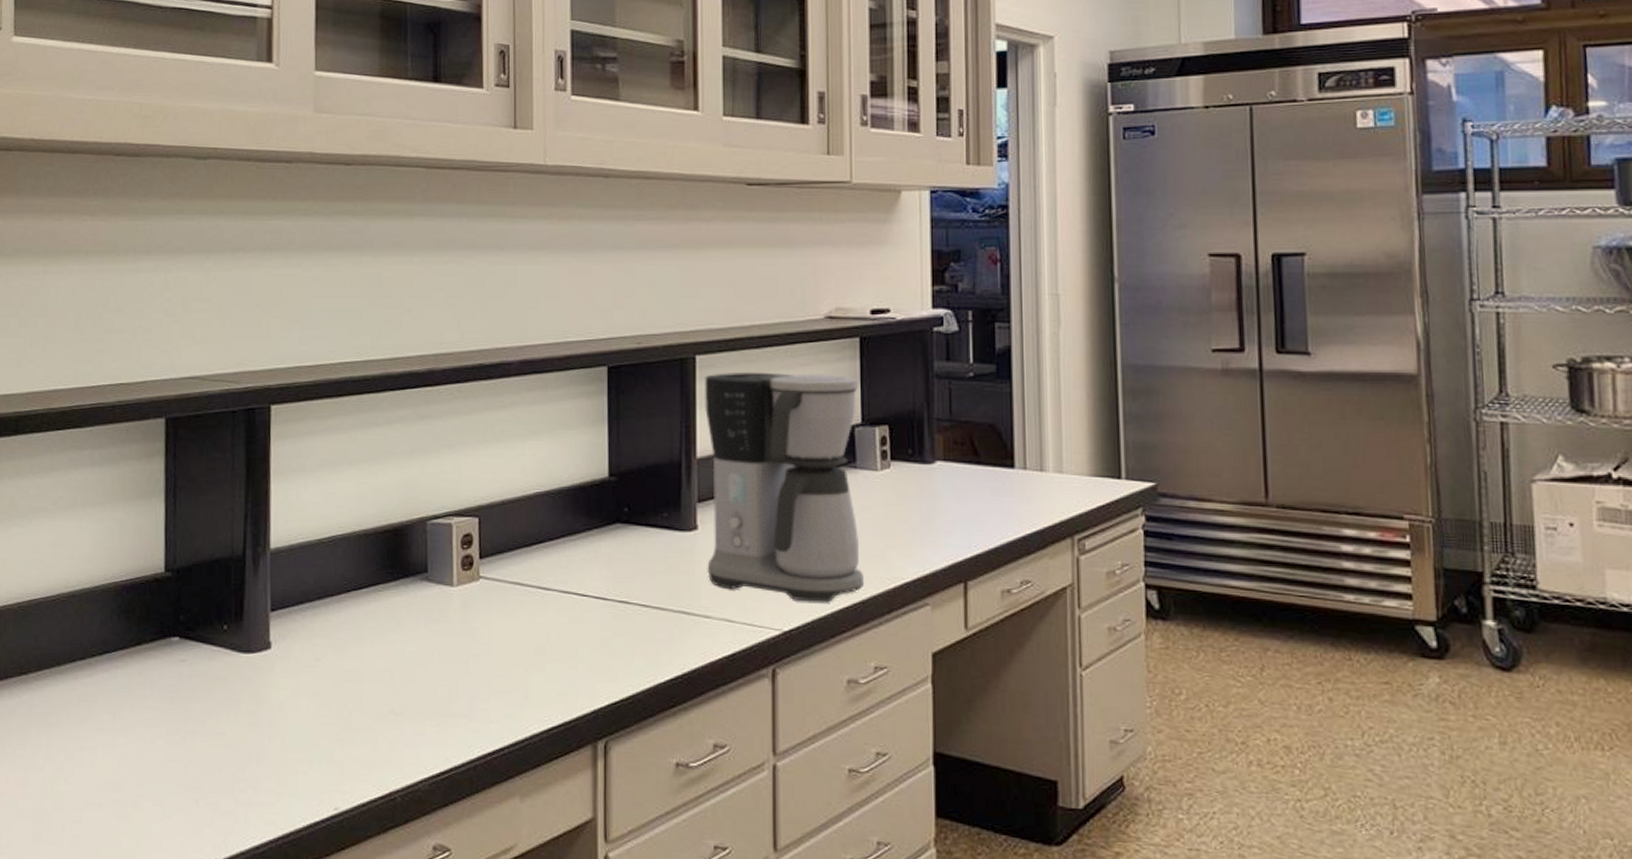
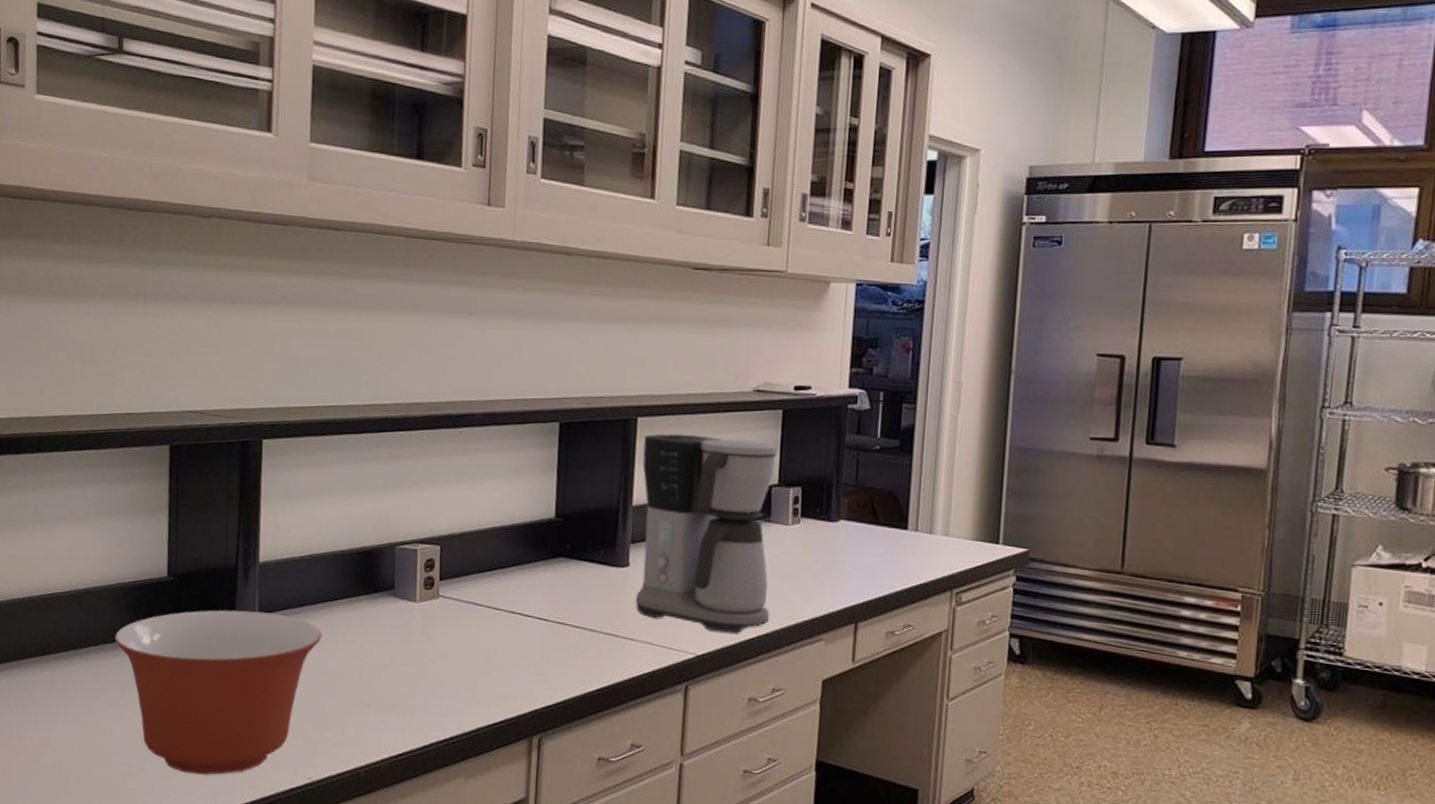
mixing bowl: none [104,607,346,812] -> present [114,610,322,775]

